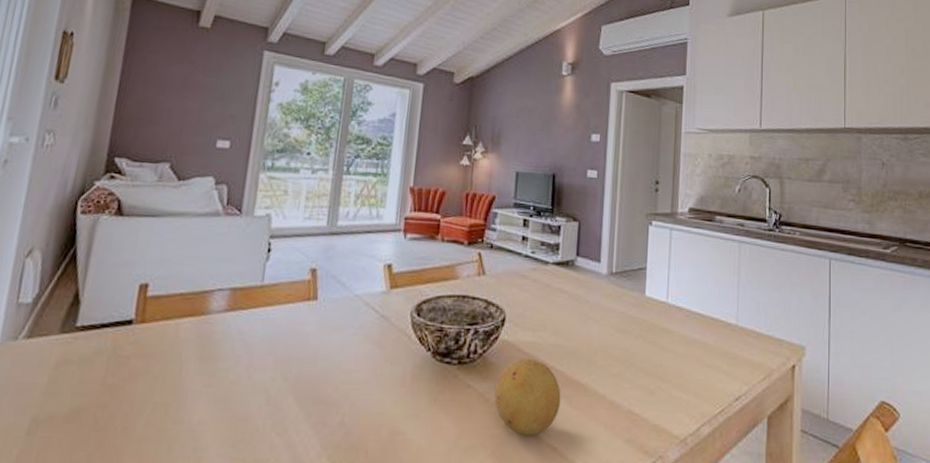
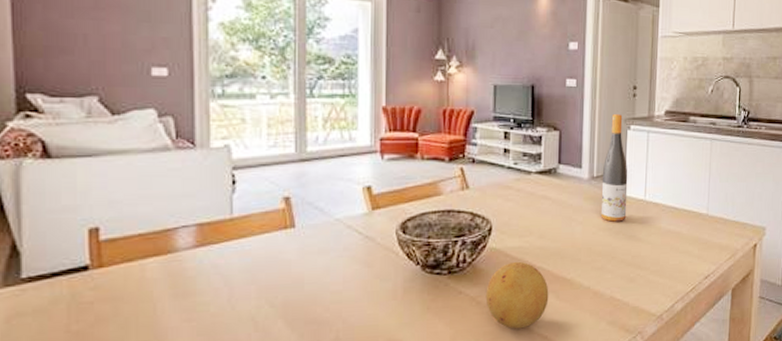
wine bottle: none [619,208,649,324] -> present [600,114,628,222]

